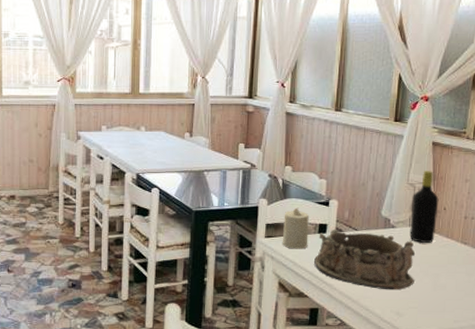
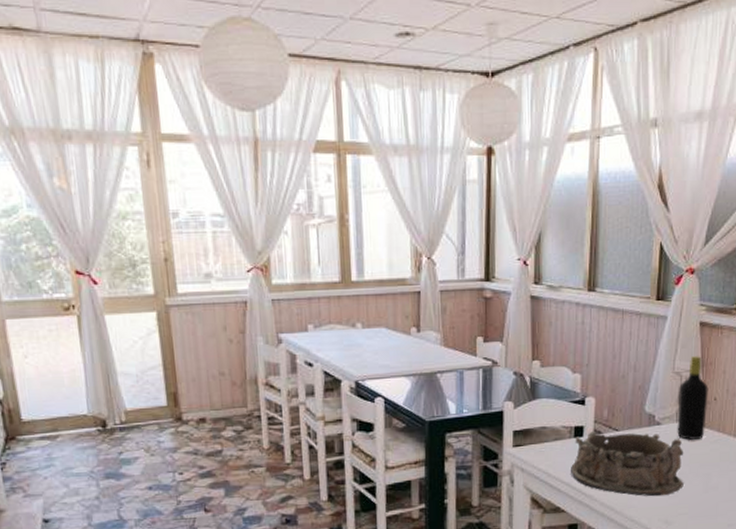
candle: present [282,207,309,249] -> none [533,409,563,458]

